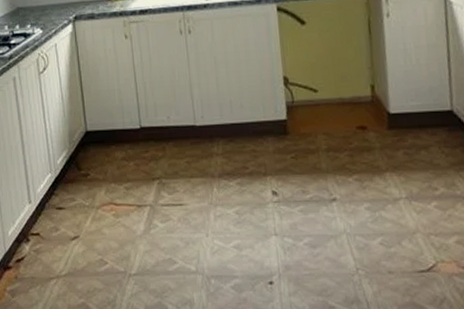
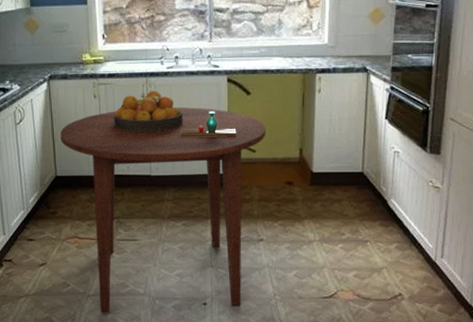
dining table: none [89,42,329,298] -> present [60,107,266,314]
fruit bowl: none [149,25,229,76] -> present [114,90,184,133]
vase: none [227,46,293,78] -> present [181,111,237,137]

